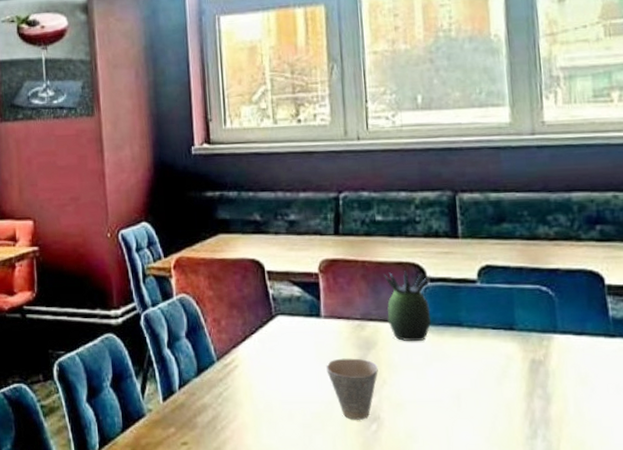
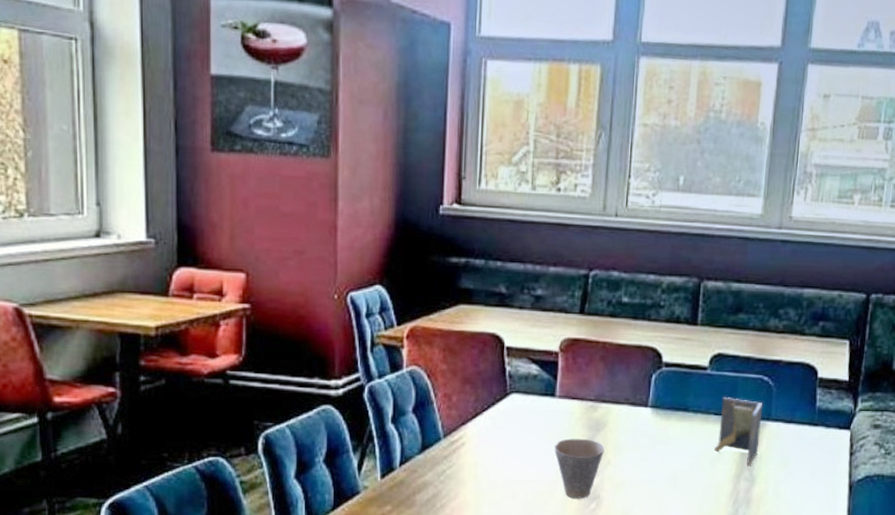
succulent plant: present [384,269,432,342] -> none [620,353,666,425]
napkin holder: none [498,310,549,384] -> present [714,397,763,467]

